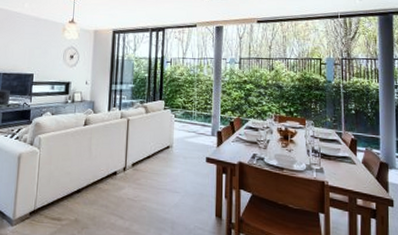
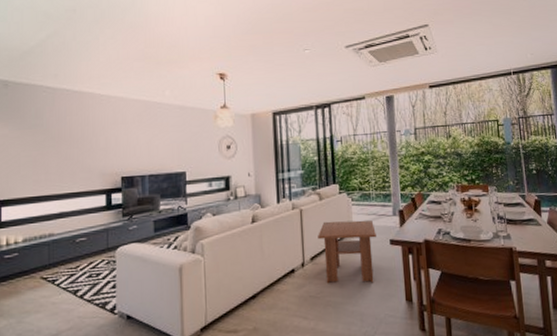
coffee table: none [141,133,194,195] -> present [318,220,376,283]

